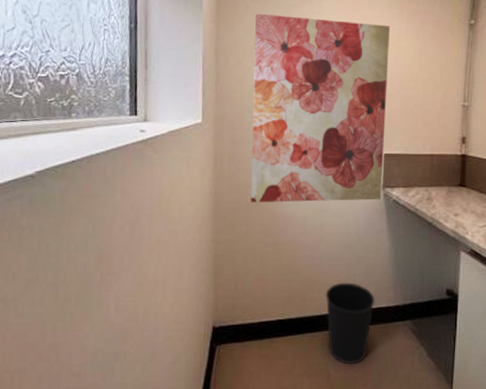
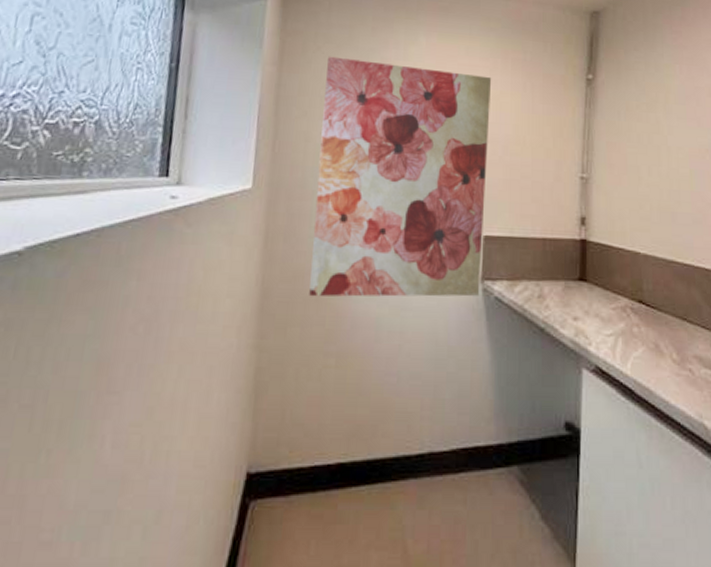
wastebasket: present [325,282,375,364] -> none [404,410,470,530]

